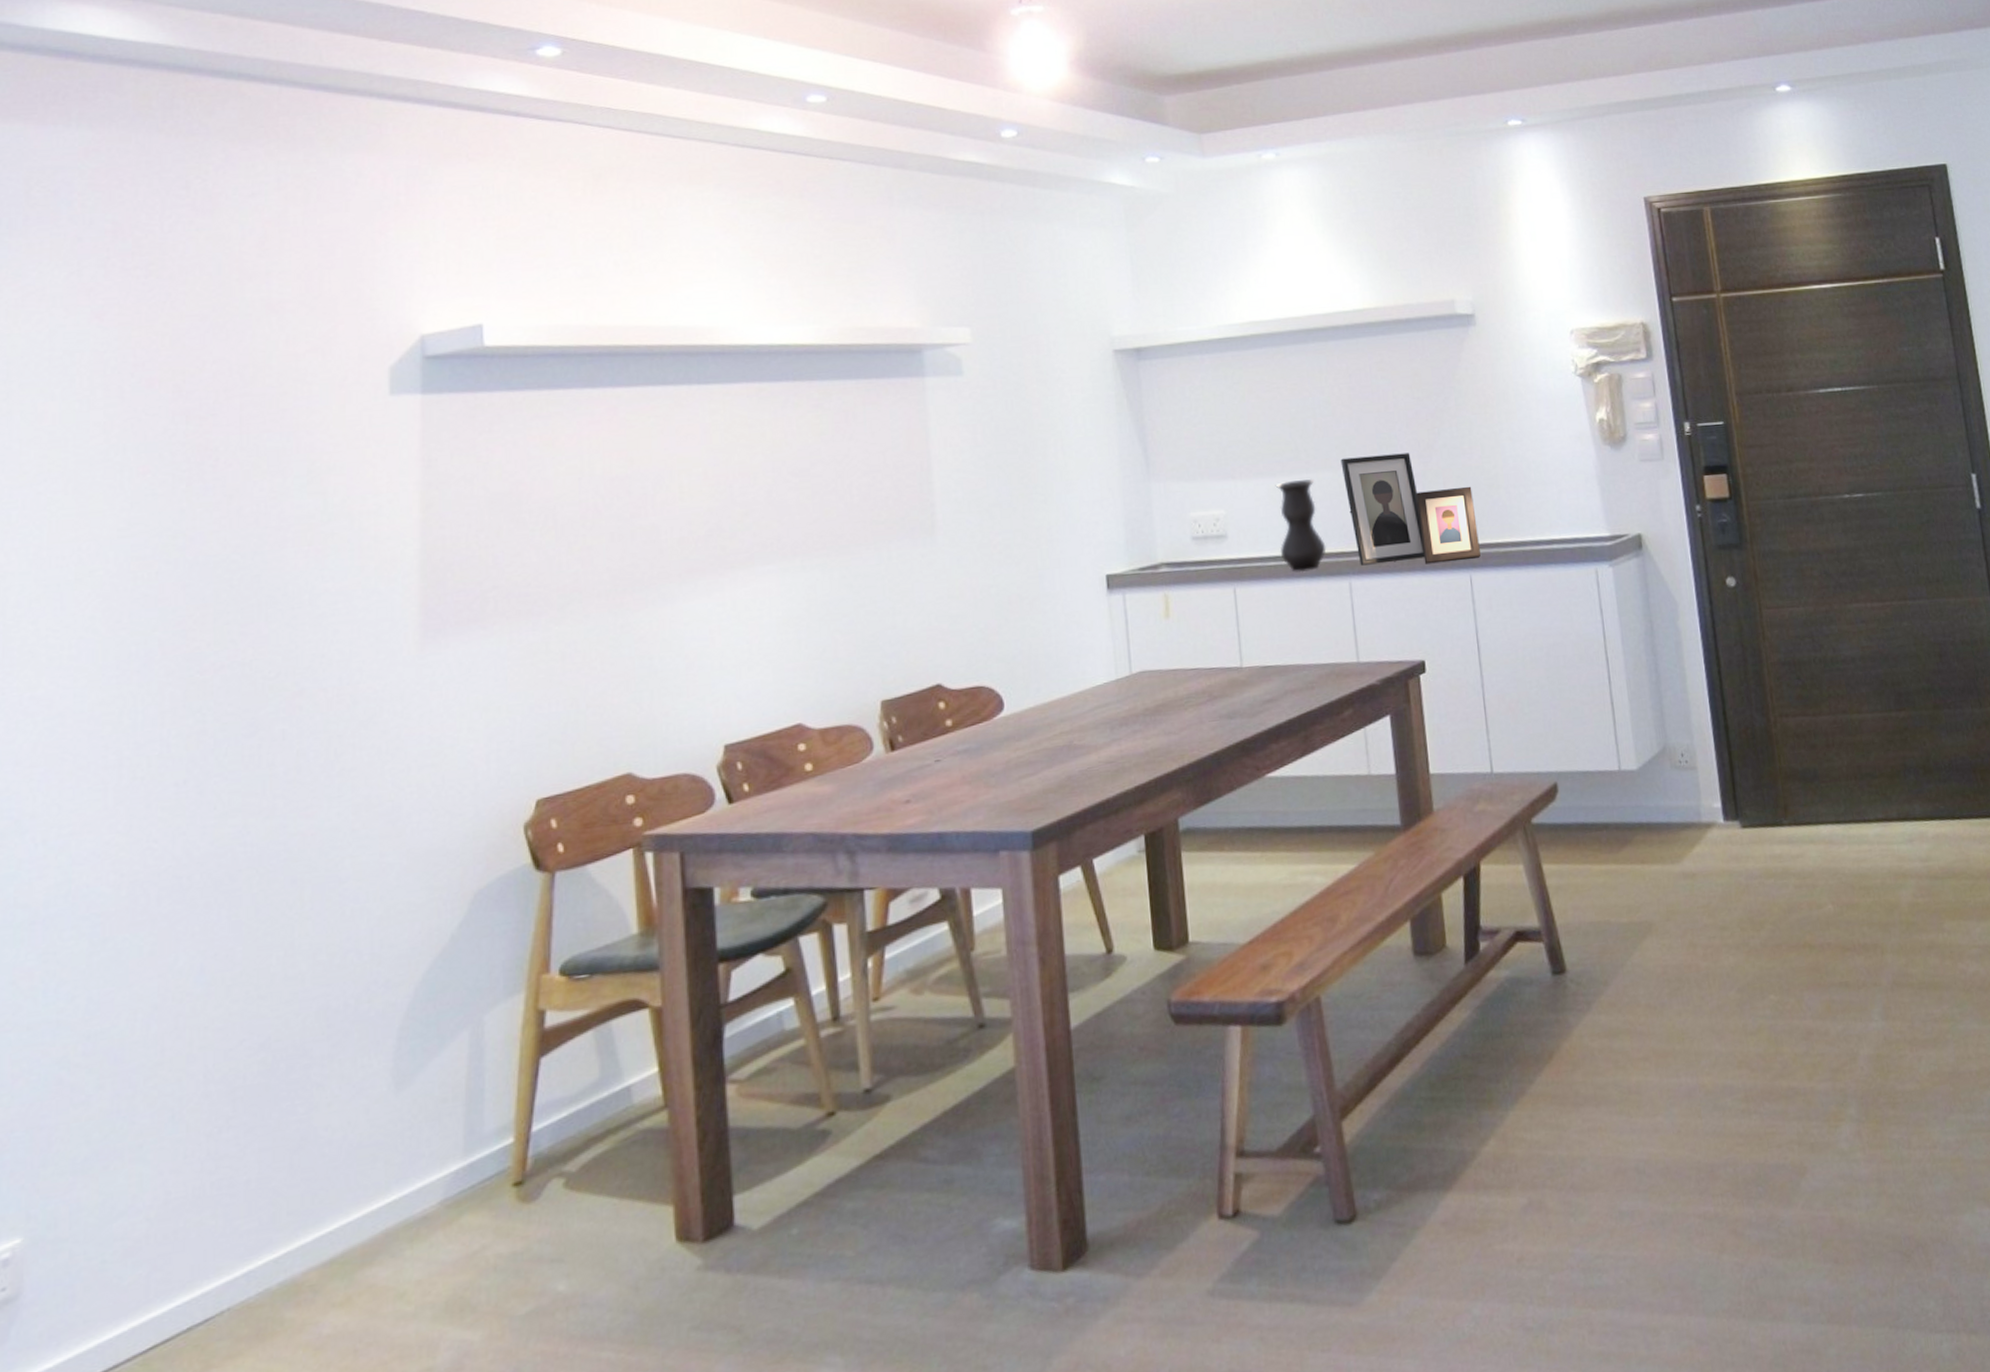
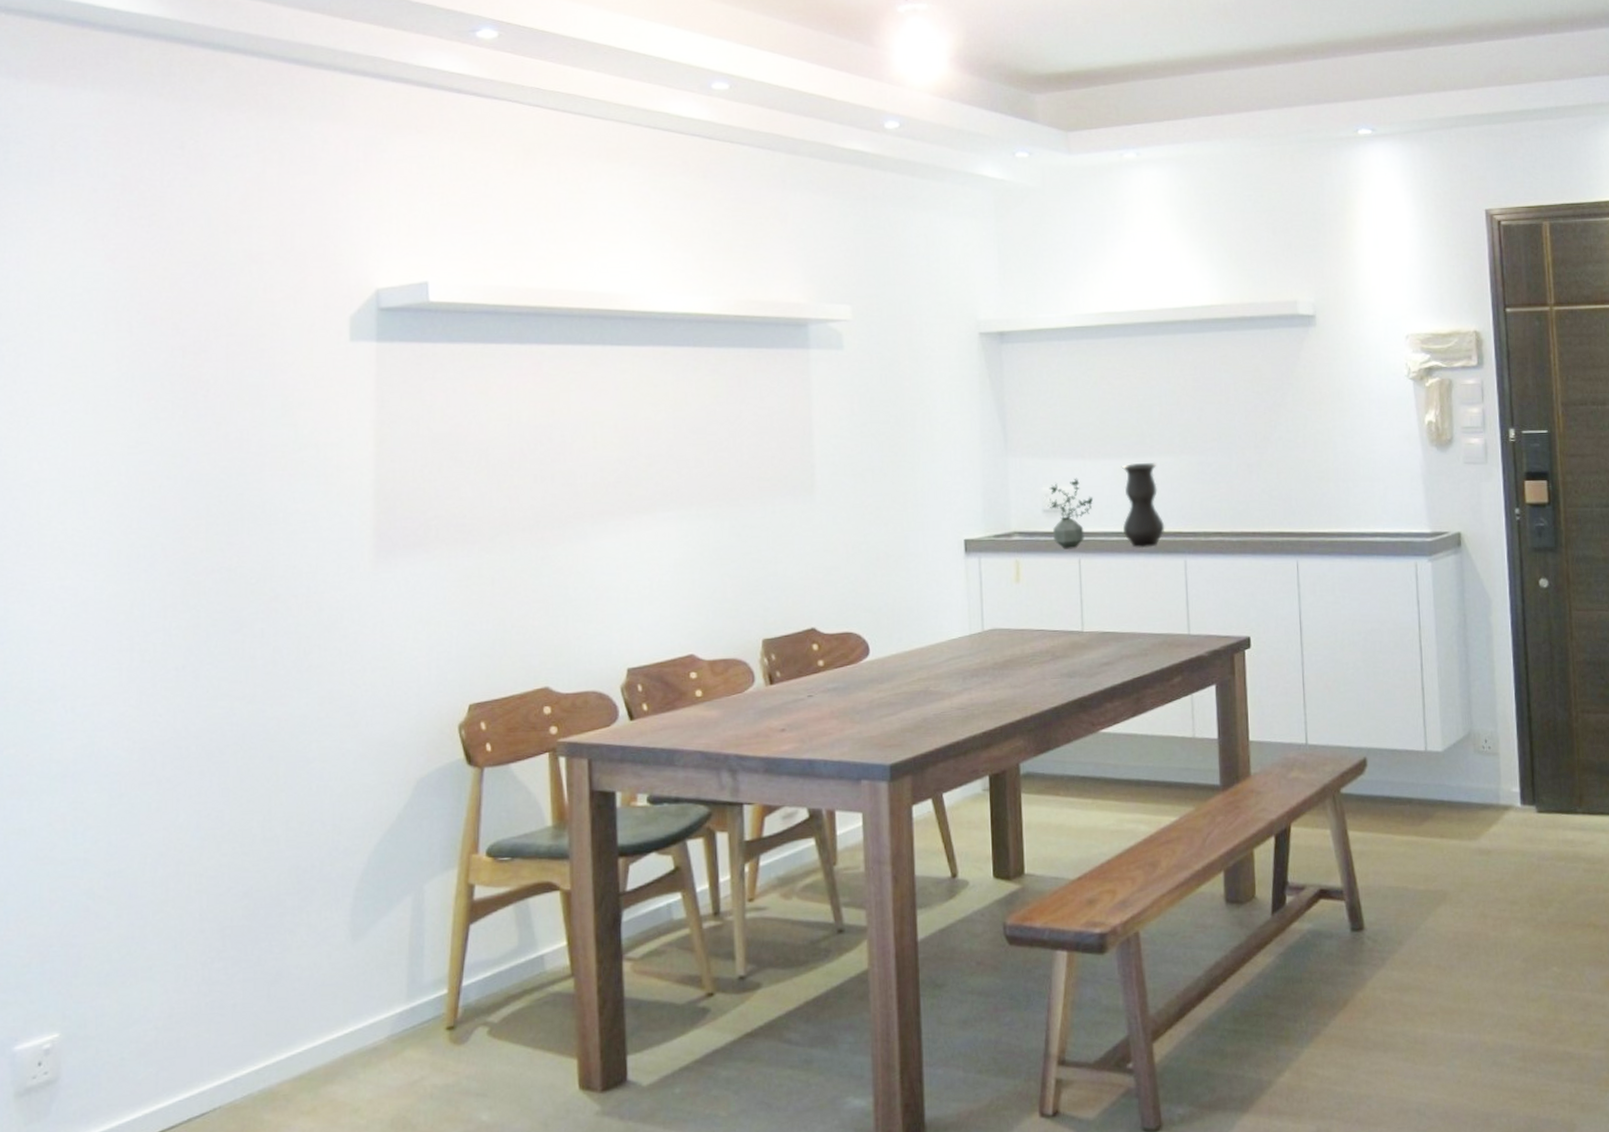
potted plant: none [1197,500,1247,579] -> present [1048,478,1094,549]
picture frame: present [1340,452,1425,566] -> none [1182,443,1256,546]
picture frame: present [1416,486,1481,565] -> none [1250,478,1308,548]

